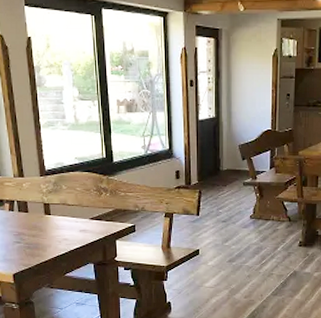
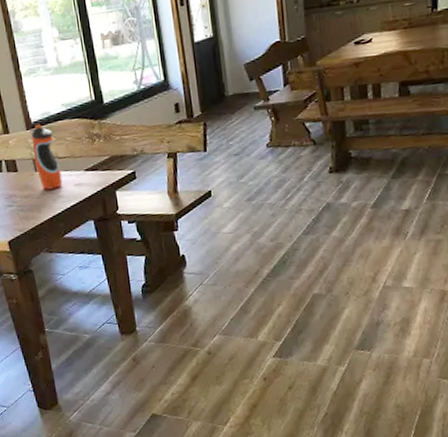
water bottle: none [44,172,69,232] -> present [31,123,63,190]

